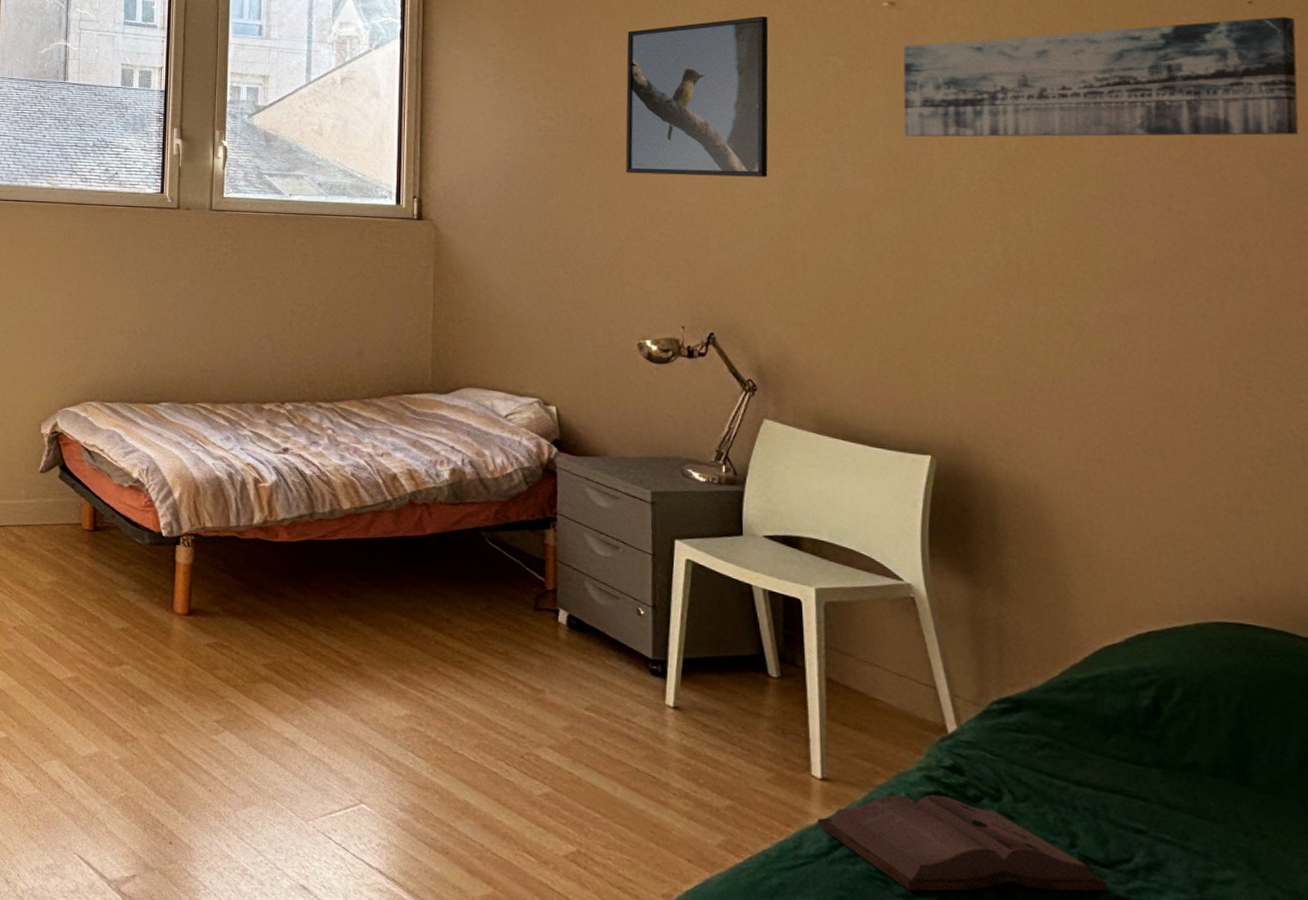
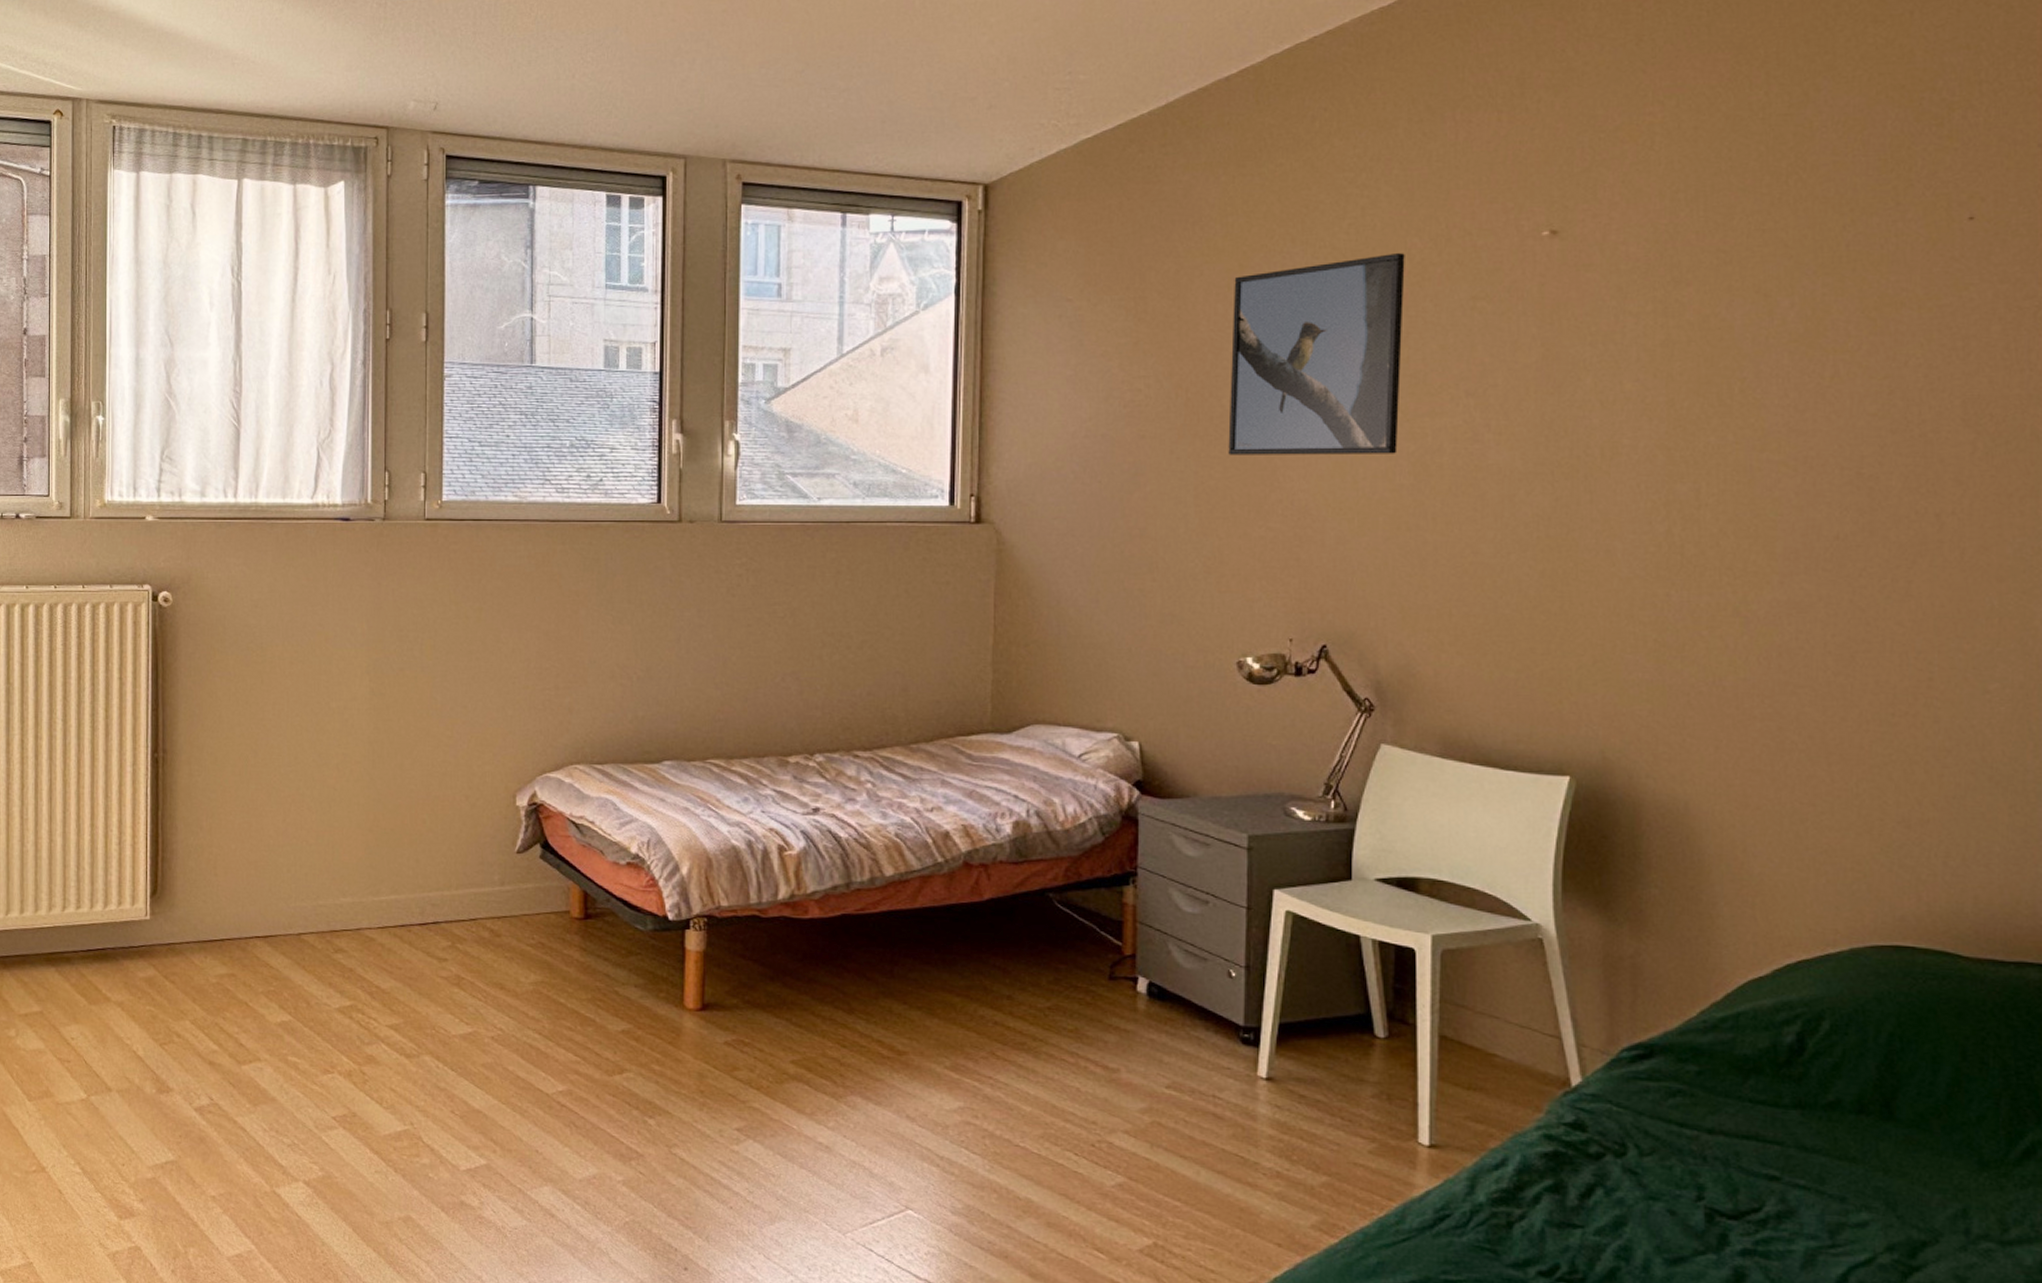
hardback book: present [817,794,1108,892] -> none [1422,1154,1734,1260]
wall art: present [903,16,1299,137] -> none [1559,234,2020,397]

